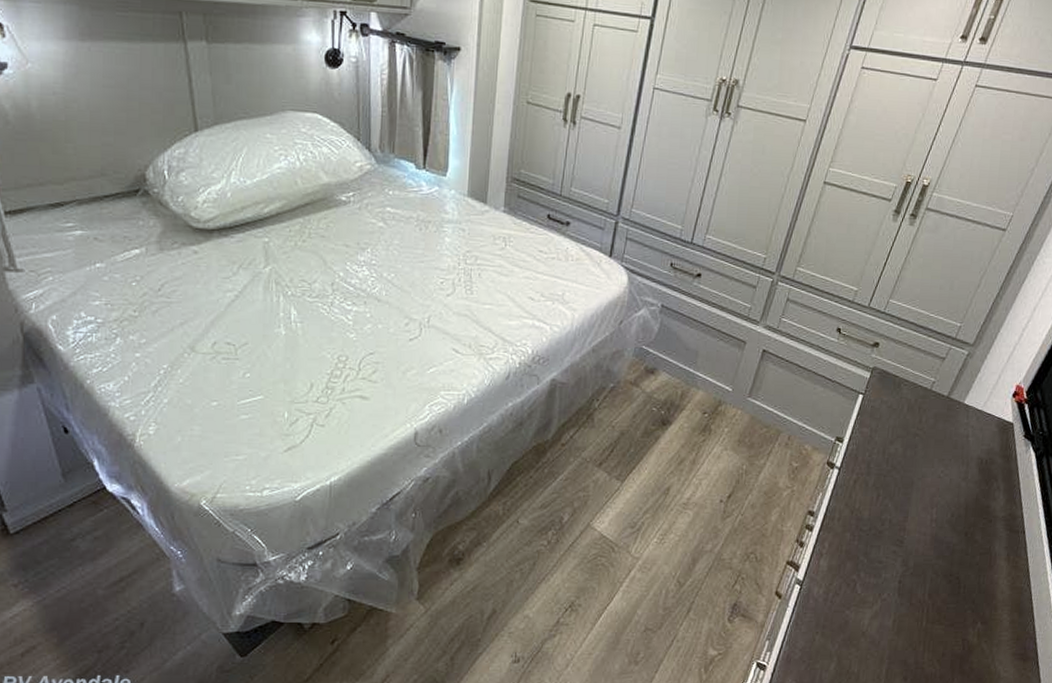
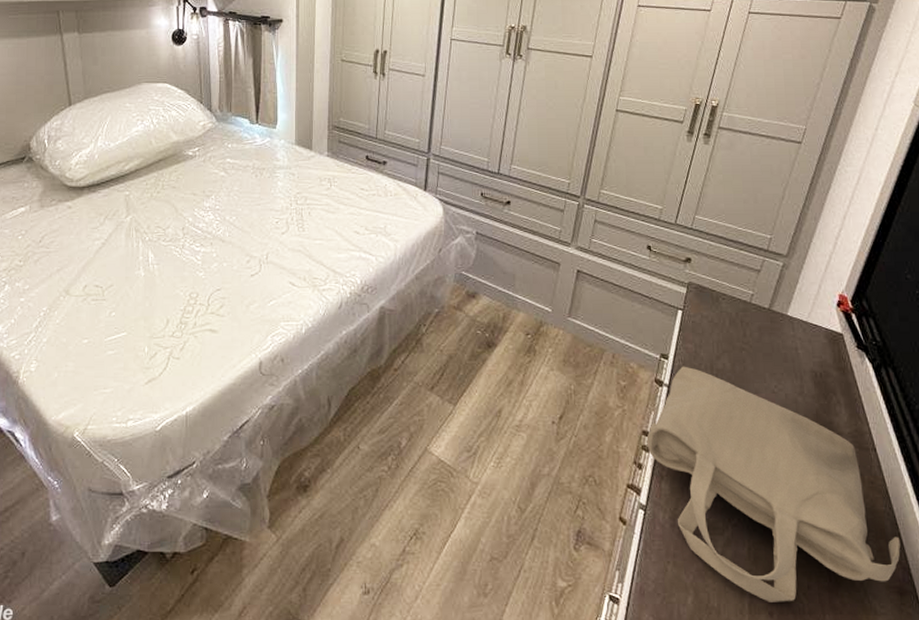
tote bag: none [811,449,1032,668] -> present [646,366,901,602]

